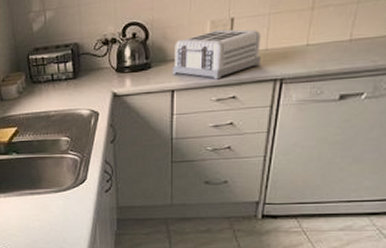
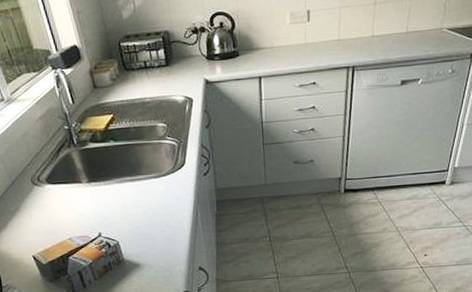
toaster: present [172,29,261,80] -> none [258,21,335,67]

